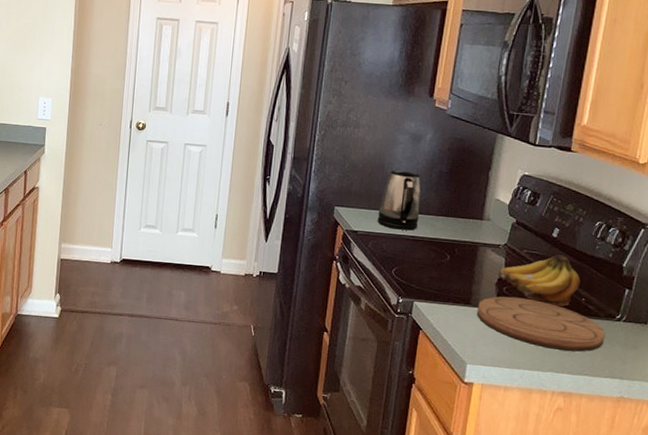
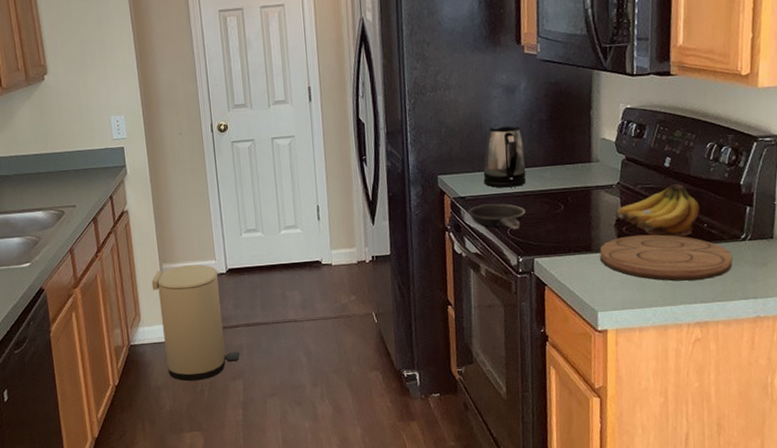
pedal bin: none [48,248,118,360] -> present [151,264,240,381]
frying pan: none [358,241,413,272] -> present [468,203,526,230]

